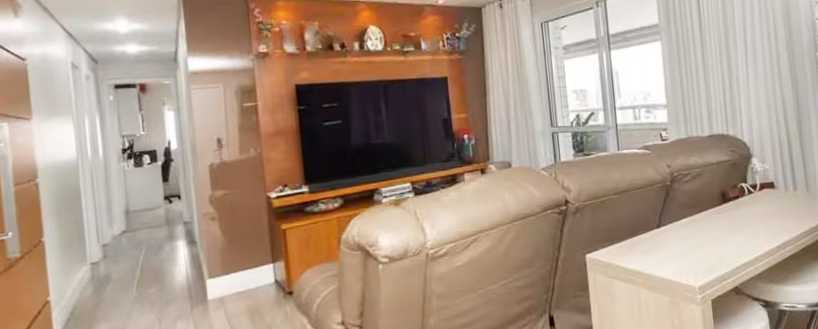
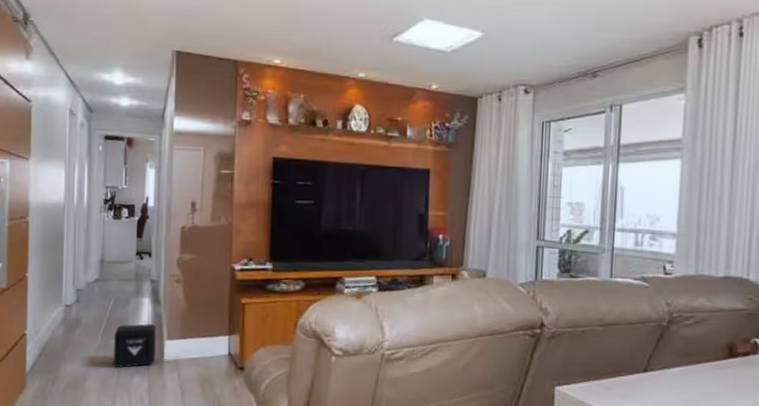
air purifier: none [150,266,199,317] -> present [114,323,157,368]

